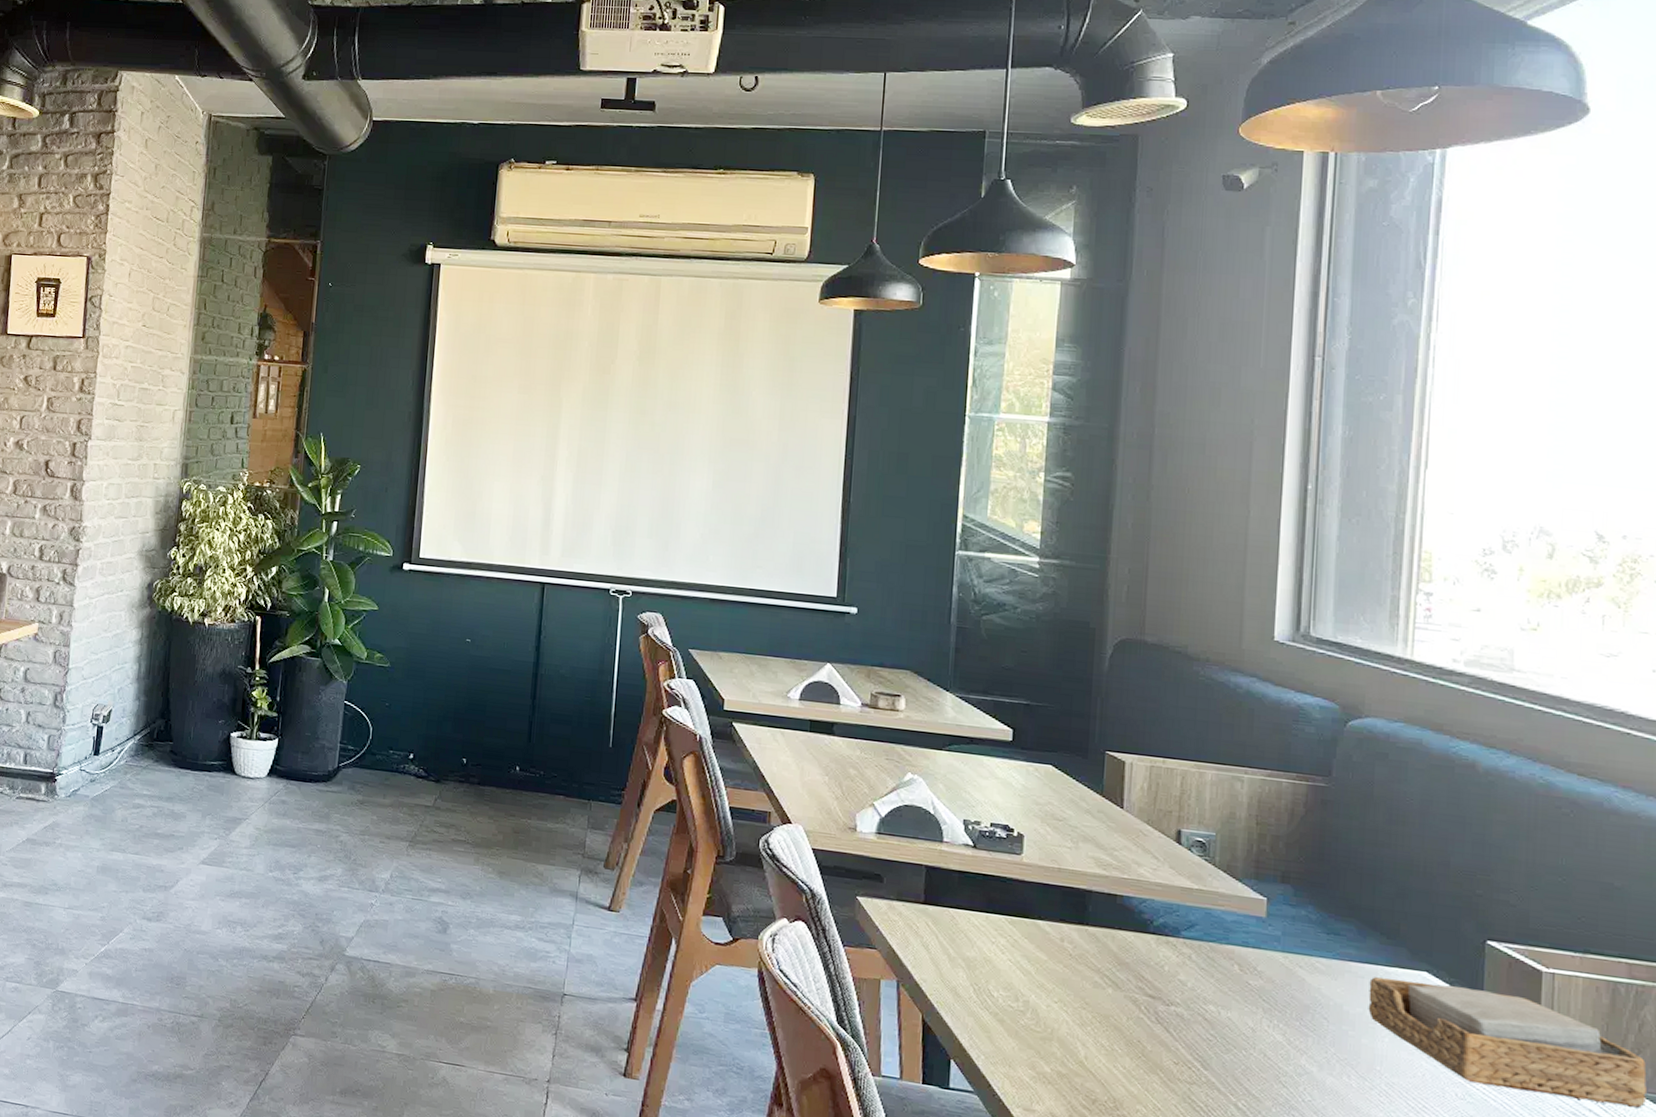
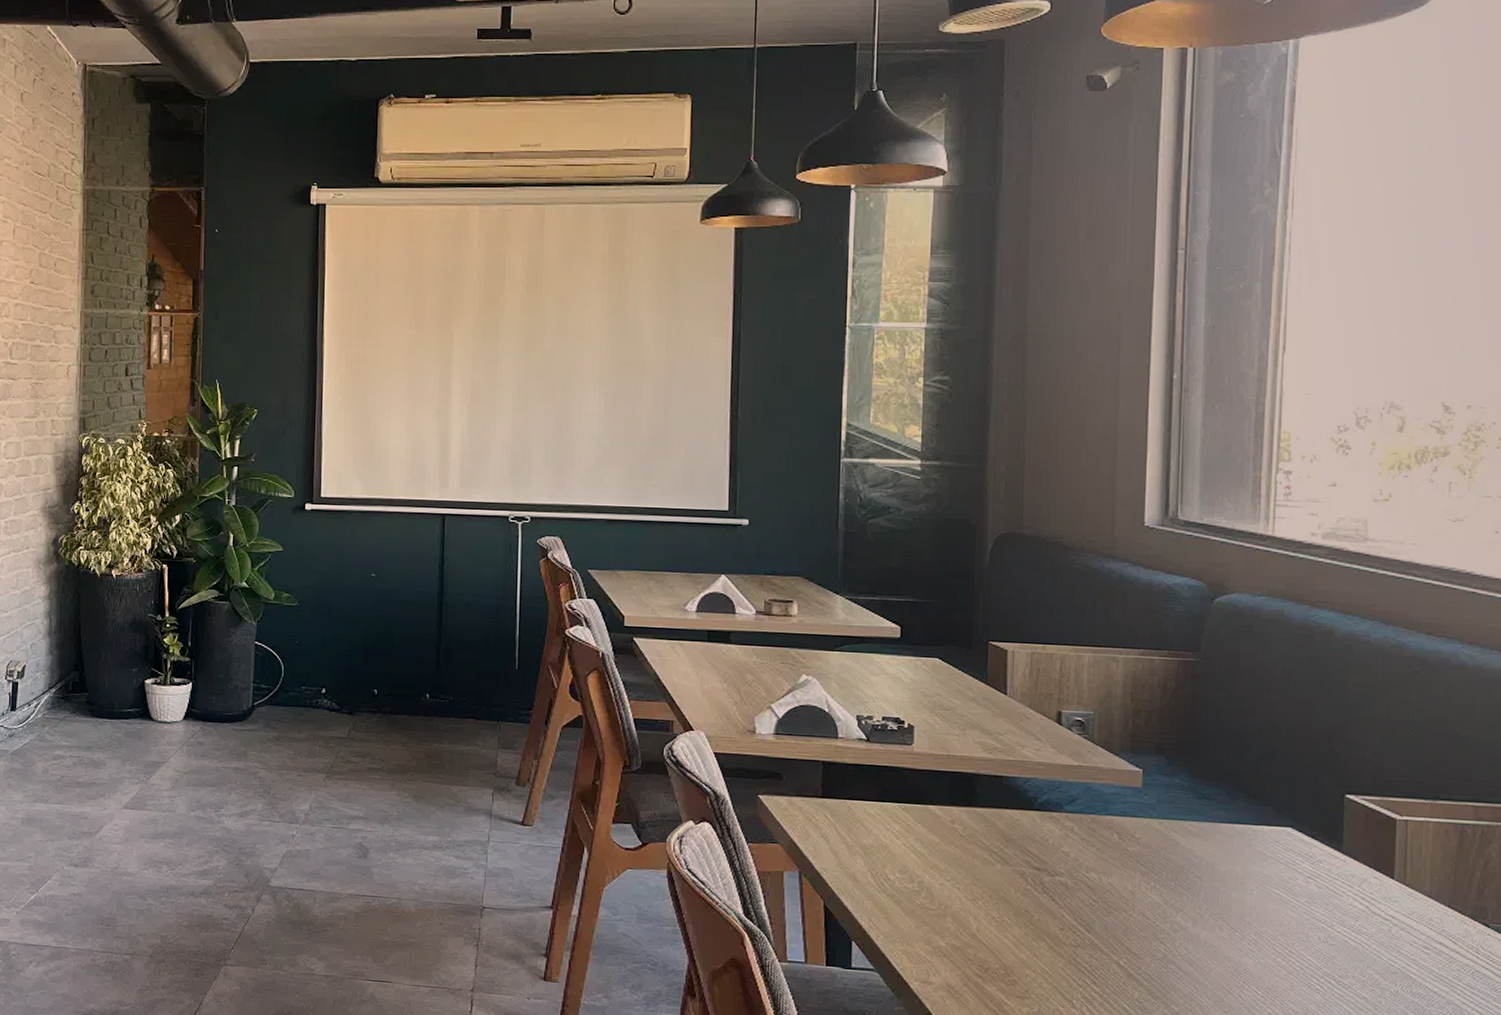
napkin holder: present [1368,977,1647,1108] -> none [1237,836,1492,938]

